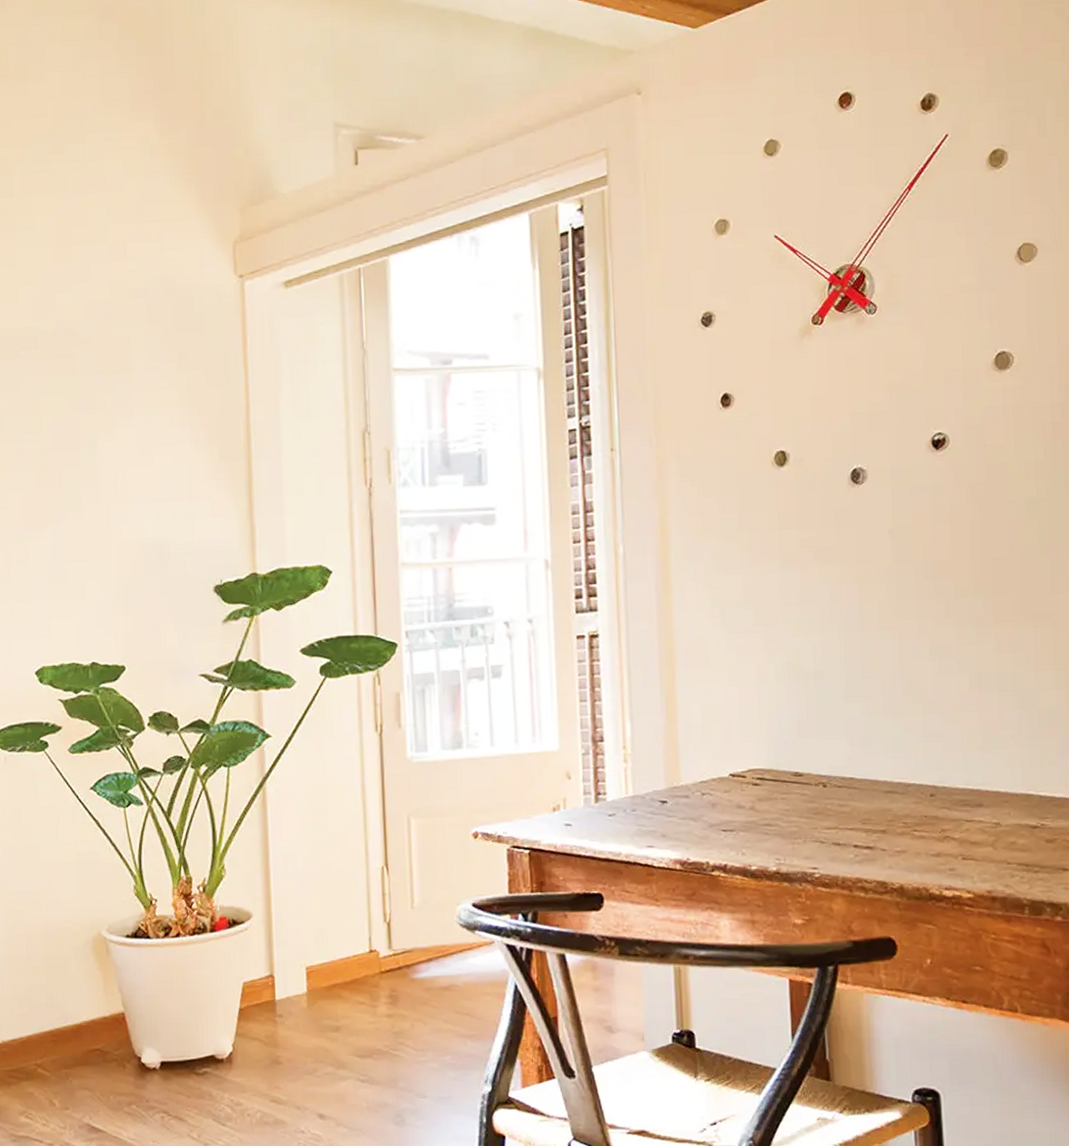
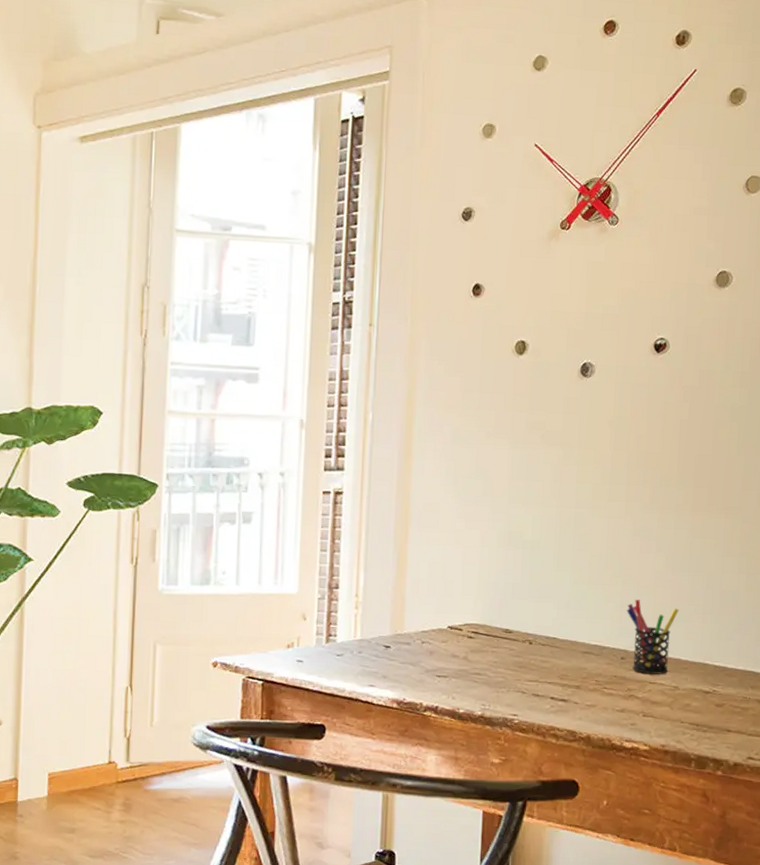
pen holder: none [930,726,992,811] -> present [626,599,679,674]

